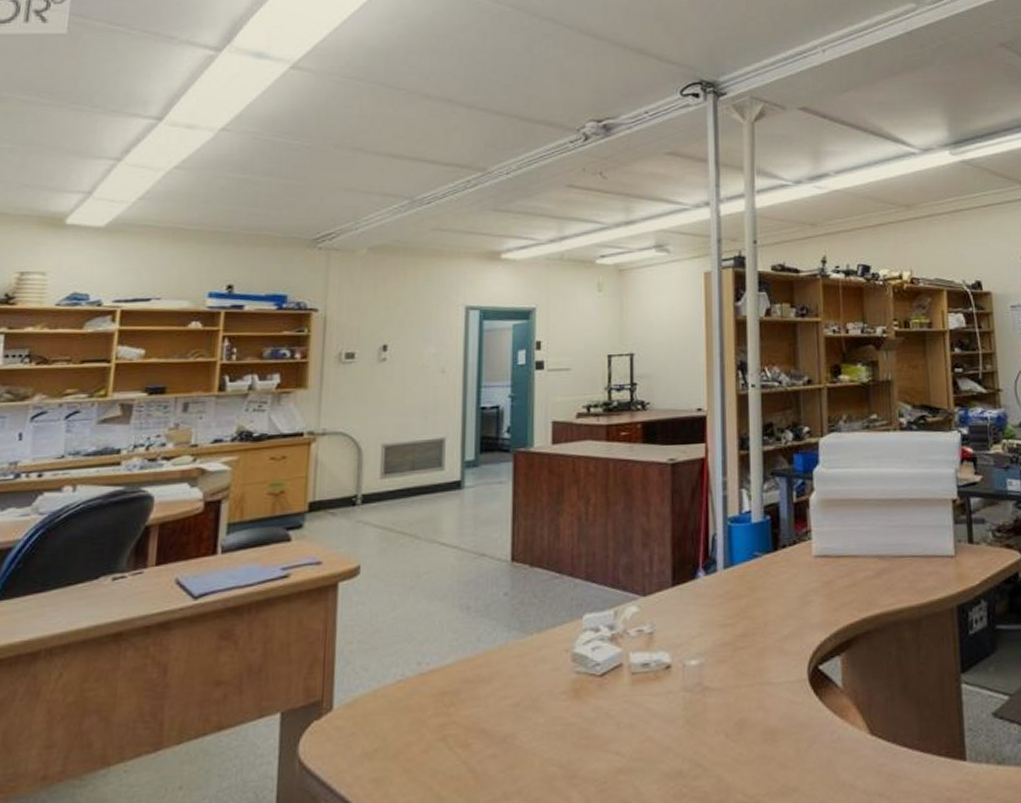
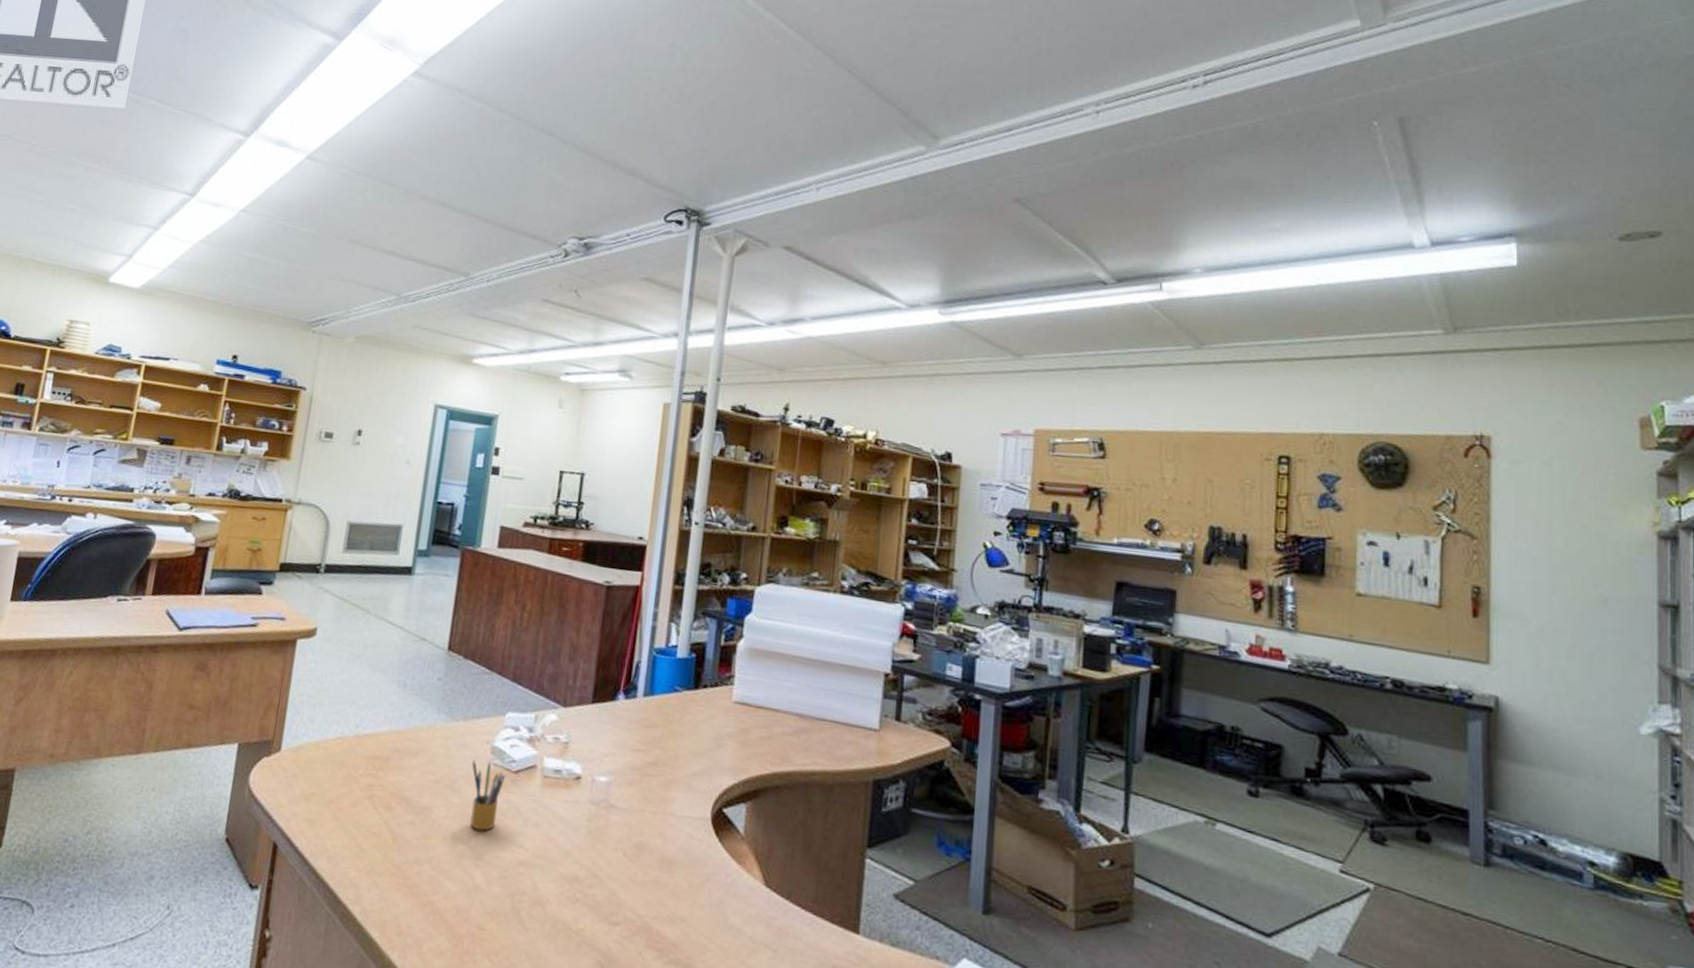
pencil box: none [553,670,592,747] -> present [470,759,506,831]

